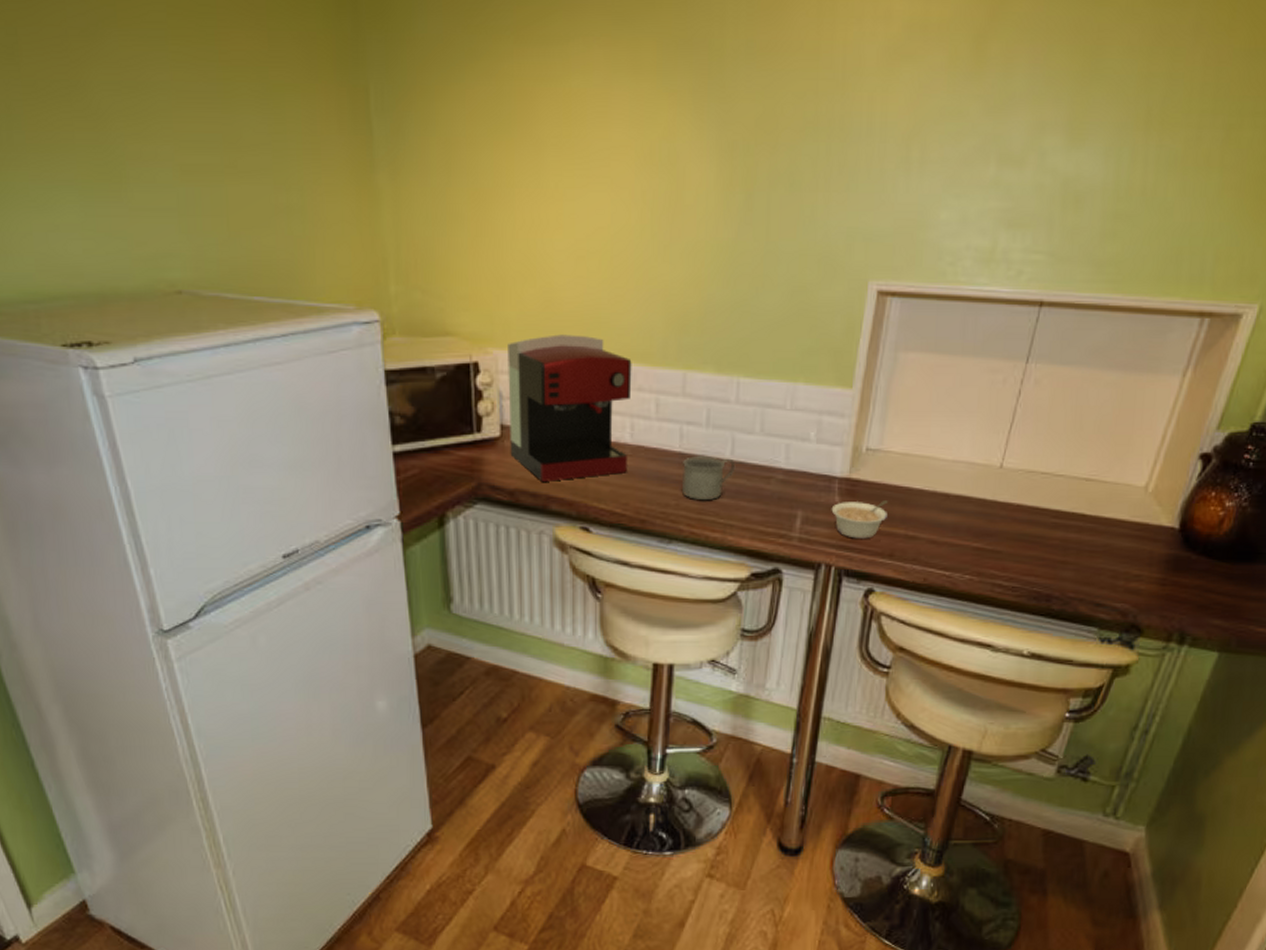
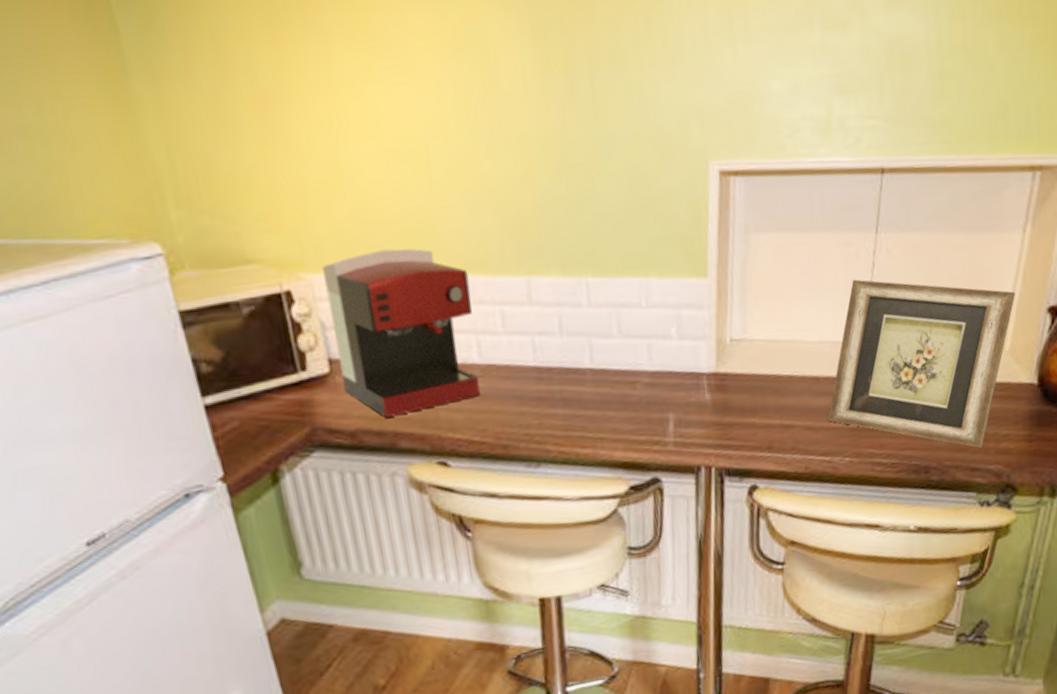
mug: present [681,456,736,500] -> none [540,366,598,416]
legume: present [831,501,888,539] -> none [703,391,761,436]
picture frame: none [953,405,1167,584] -> present [828,279,1016,448]

